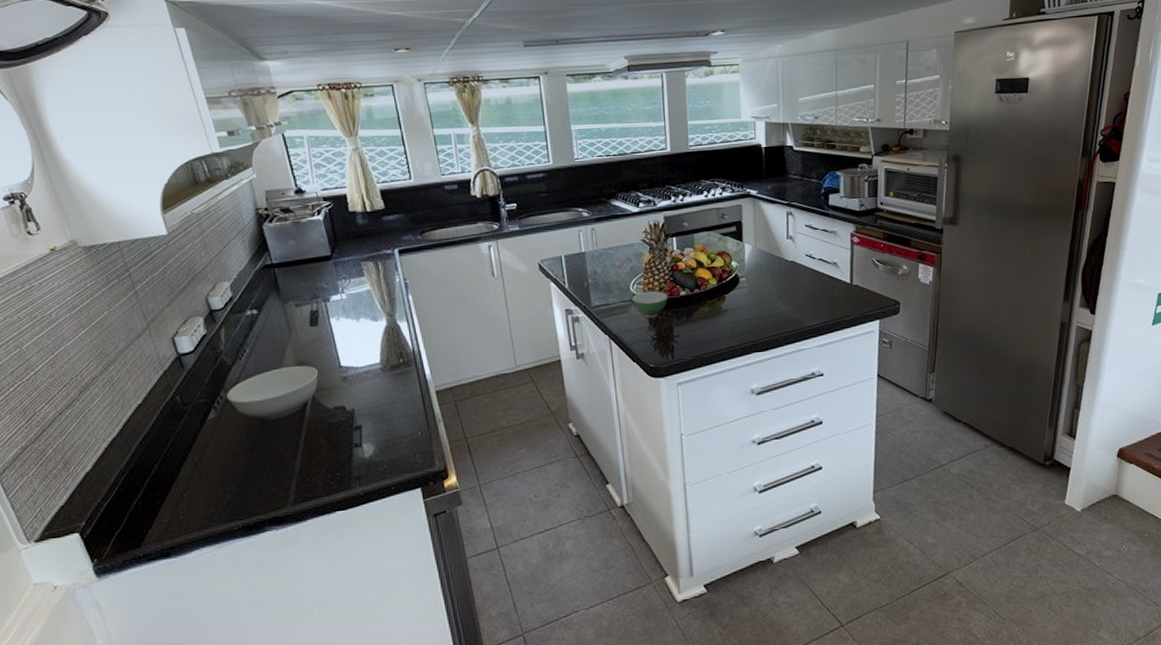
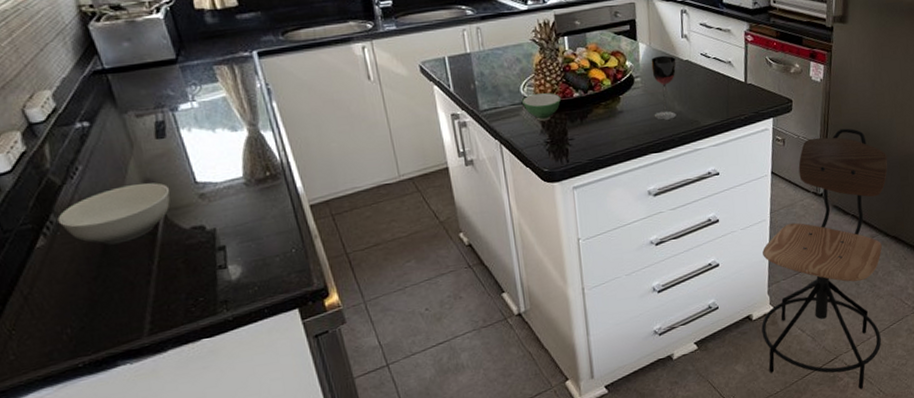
wineglass: none [756,256,782,320] -> present [651,55,677,120]
chair: none [866,332,1003,611] -> present [761,128,888,390]

